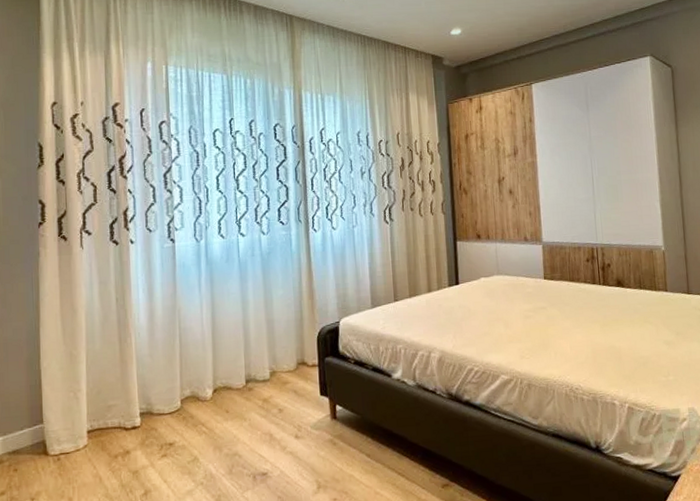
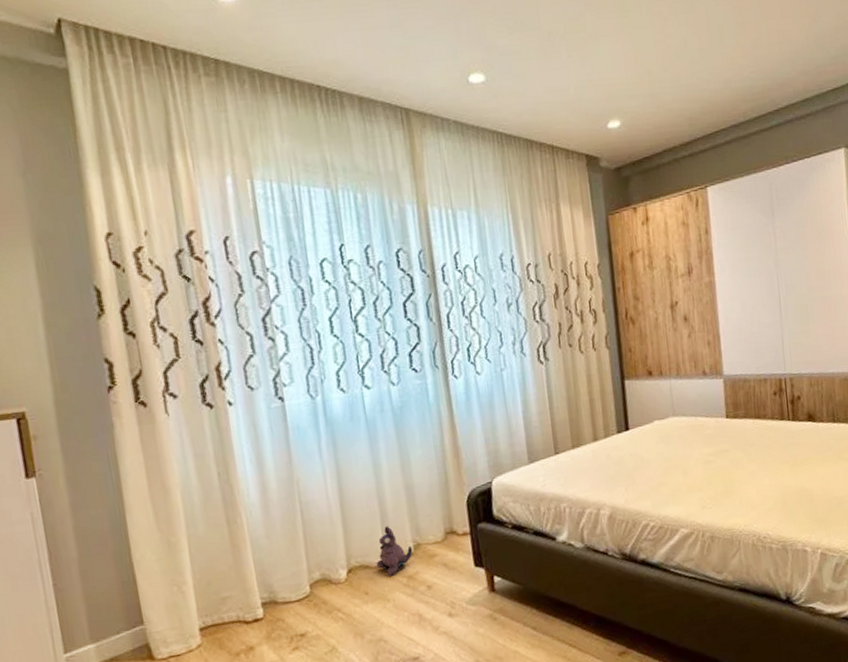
plush toy: none [237,354,269,398] -> present [376,526,413,576]

